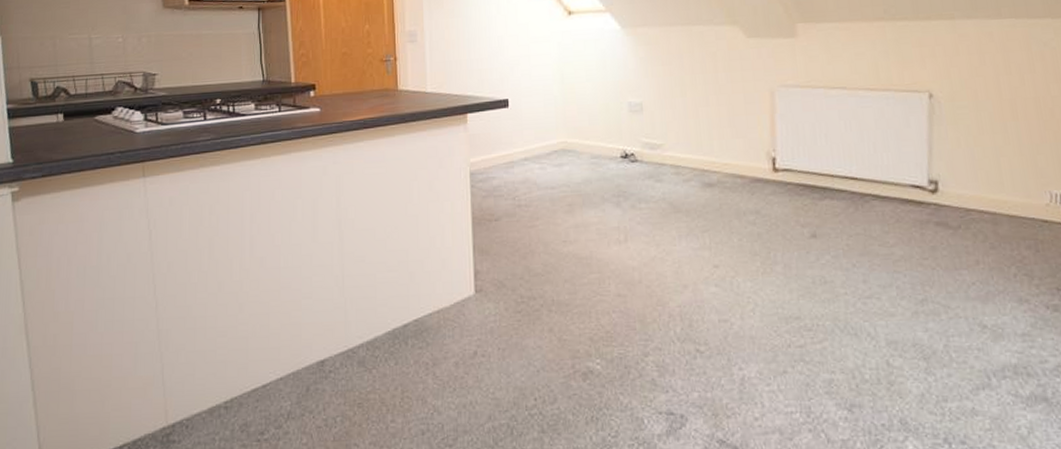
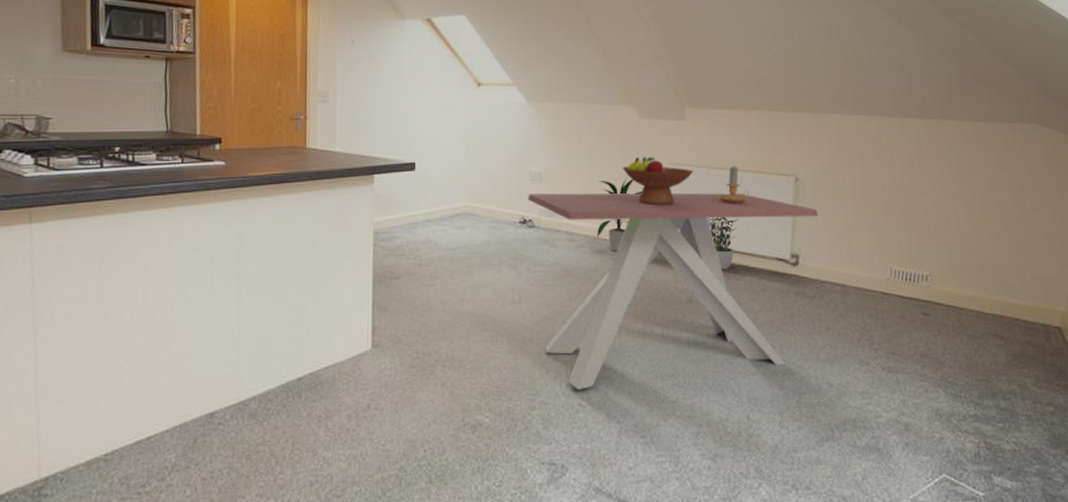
dining table: none [628,114,959,334] -> present [527,193,818,390]
indoor plant: none [703,104,753,184] -> present [597,178,642,251]
fruit bowl: none [729,79,811,132] -> present [622,156,694,206]
potted plant: none [828,142,865,200] -> present [707,217,739,270]
candlestick: none [839,84,876,127] -> present [717,166,750,204]

